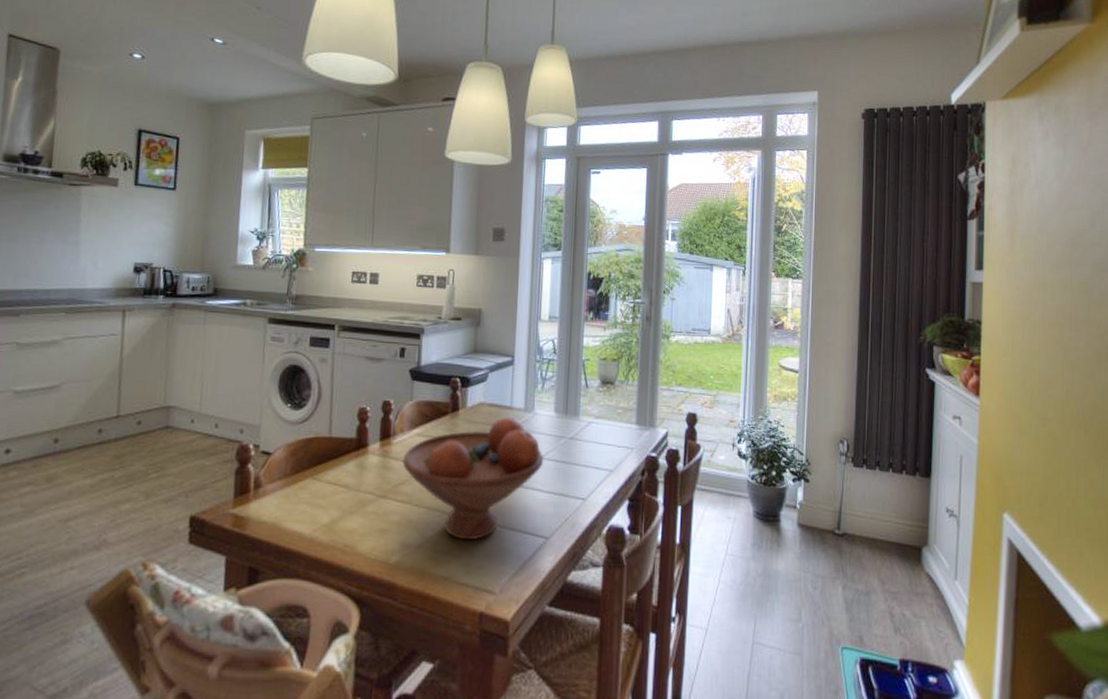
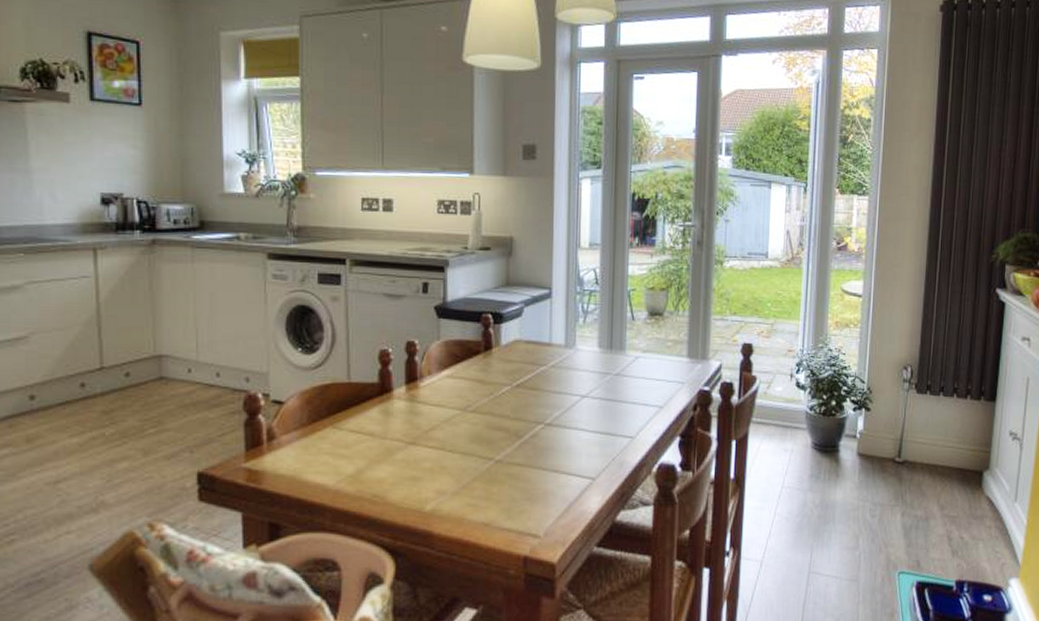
fruit bowl: present [402,417,544,541] -> none [432,355,588,485]

